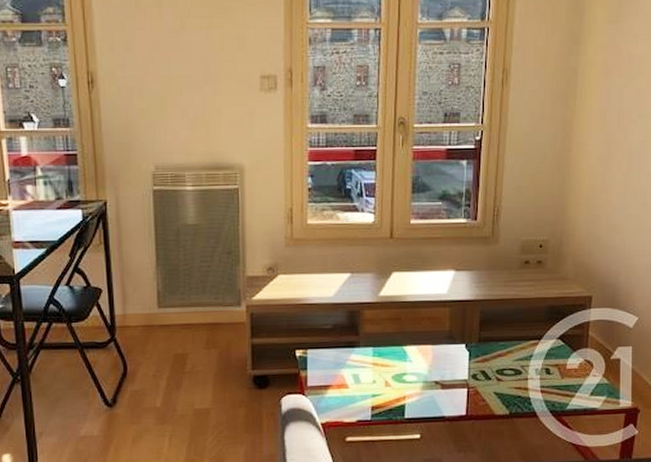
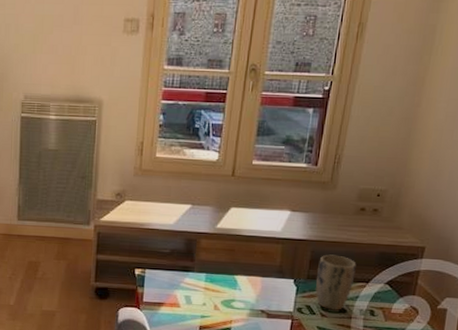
plant pot: none [489,313,527,373] -> present [315,254,357,310]

